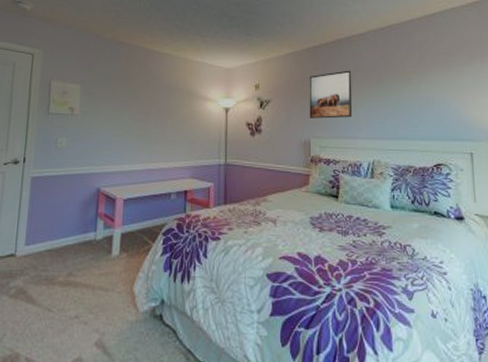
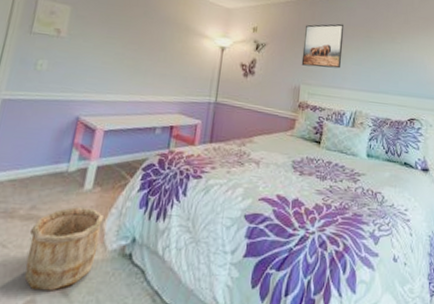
wooden bucket: none [69,273,132,349] -> present [24,207,104,290]

